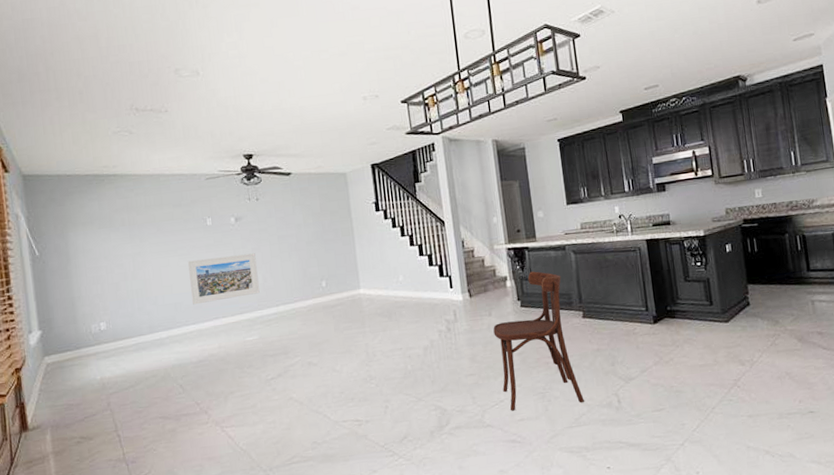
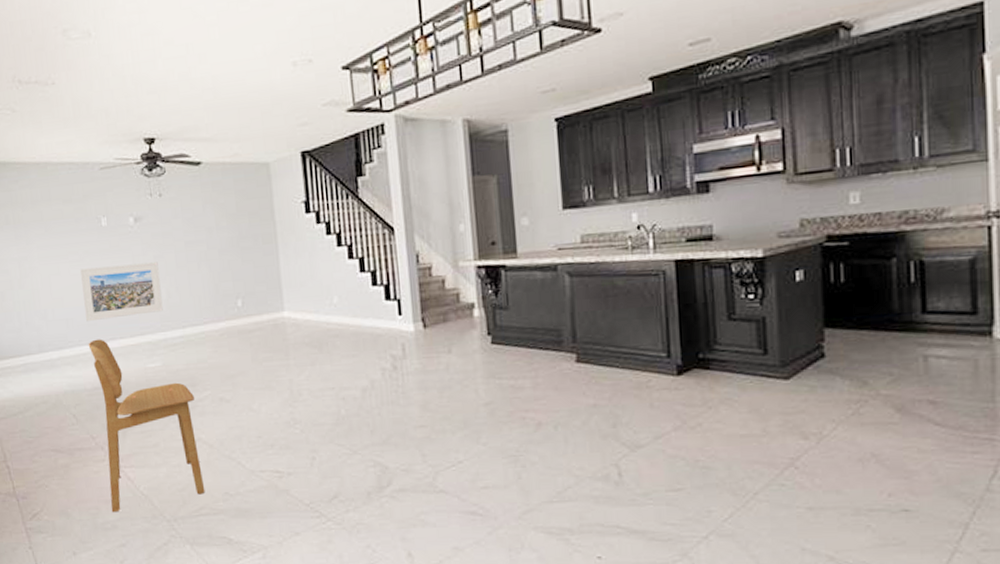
dining chair: none [194,318,297,468] -> present [88,339,205,513]
dining chair: present [493,271,584,411] -> none [453,297,571,476]

